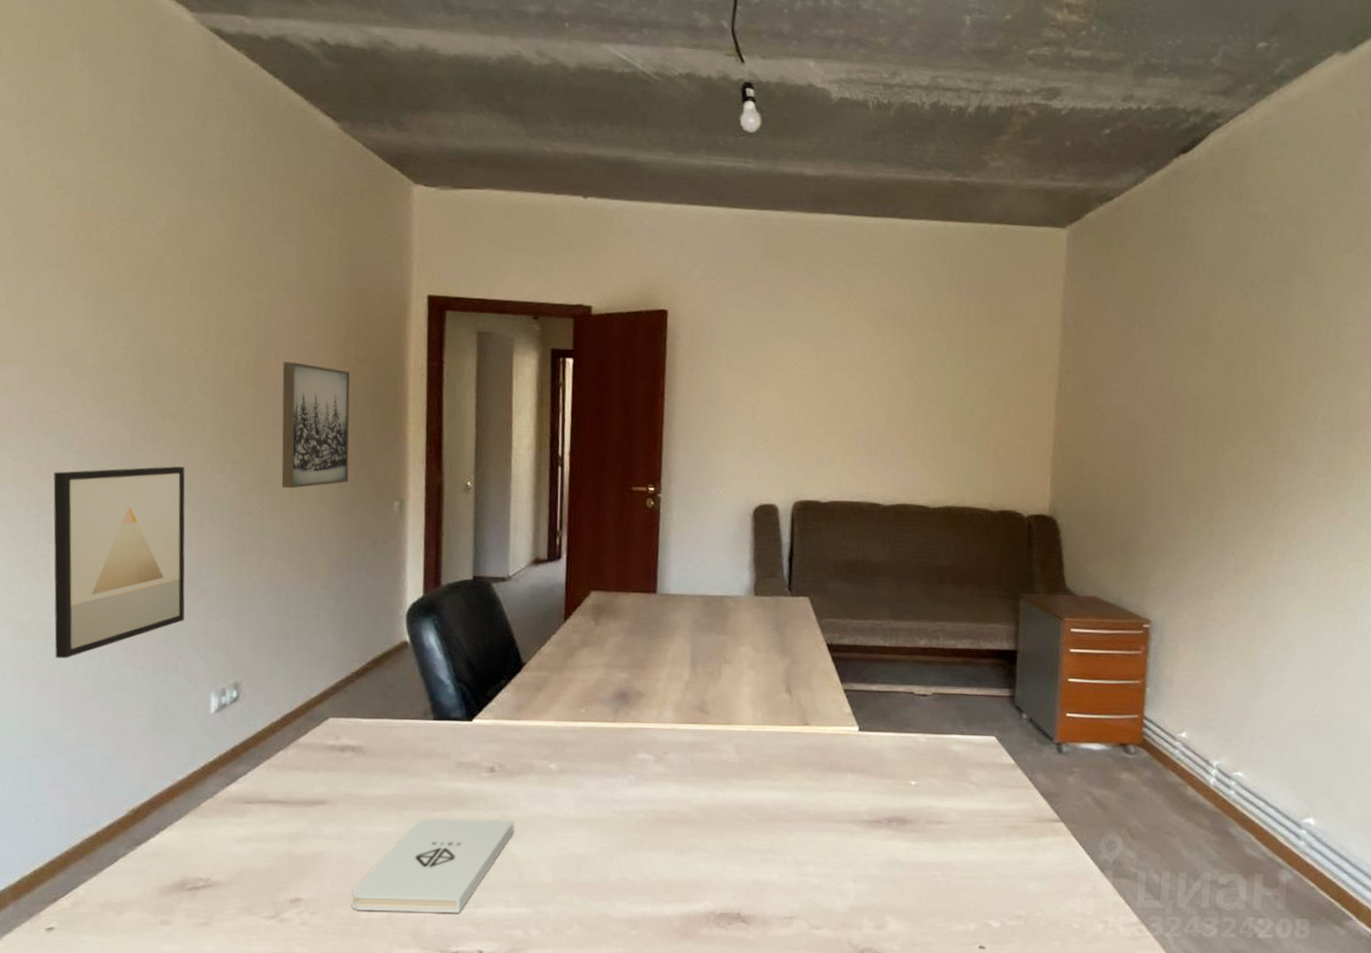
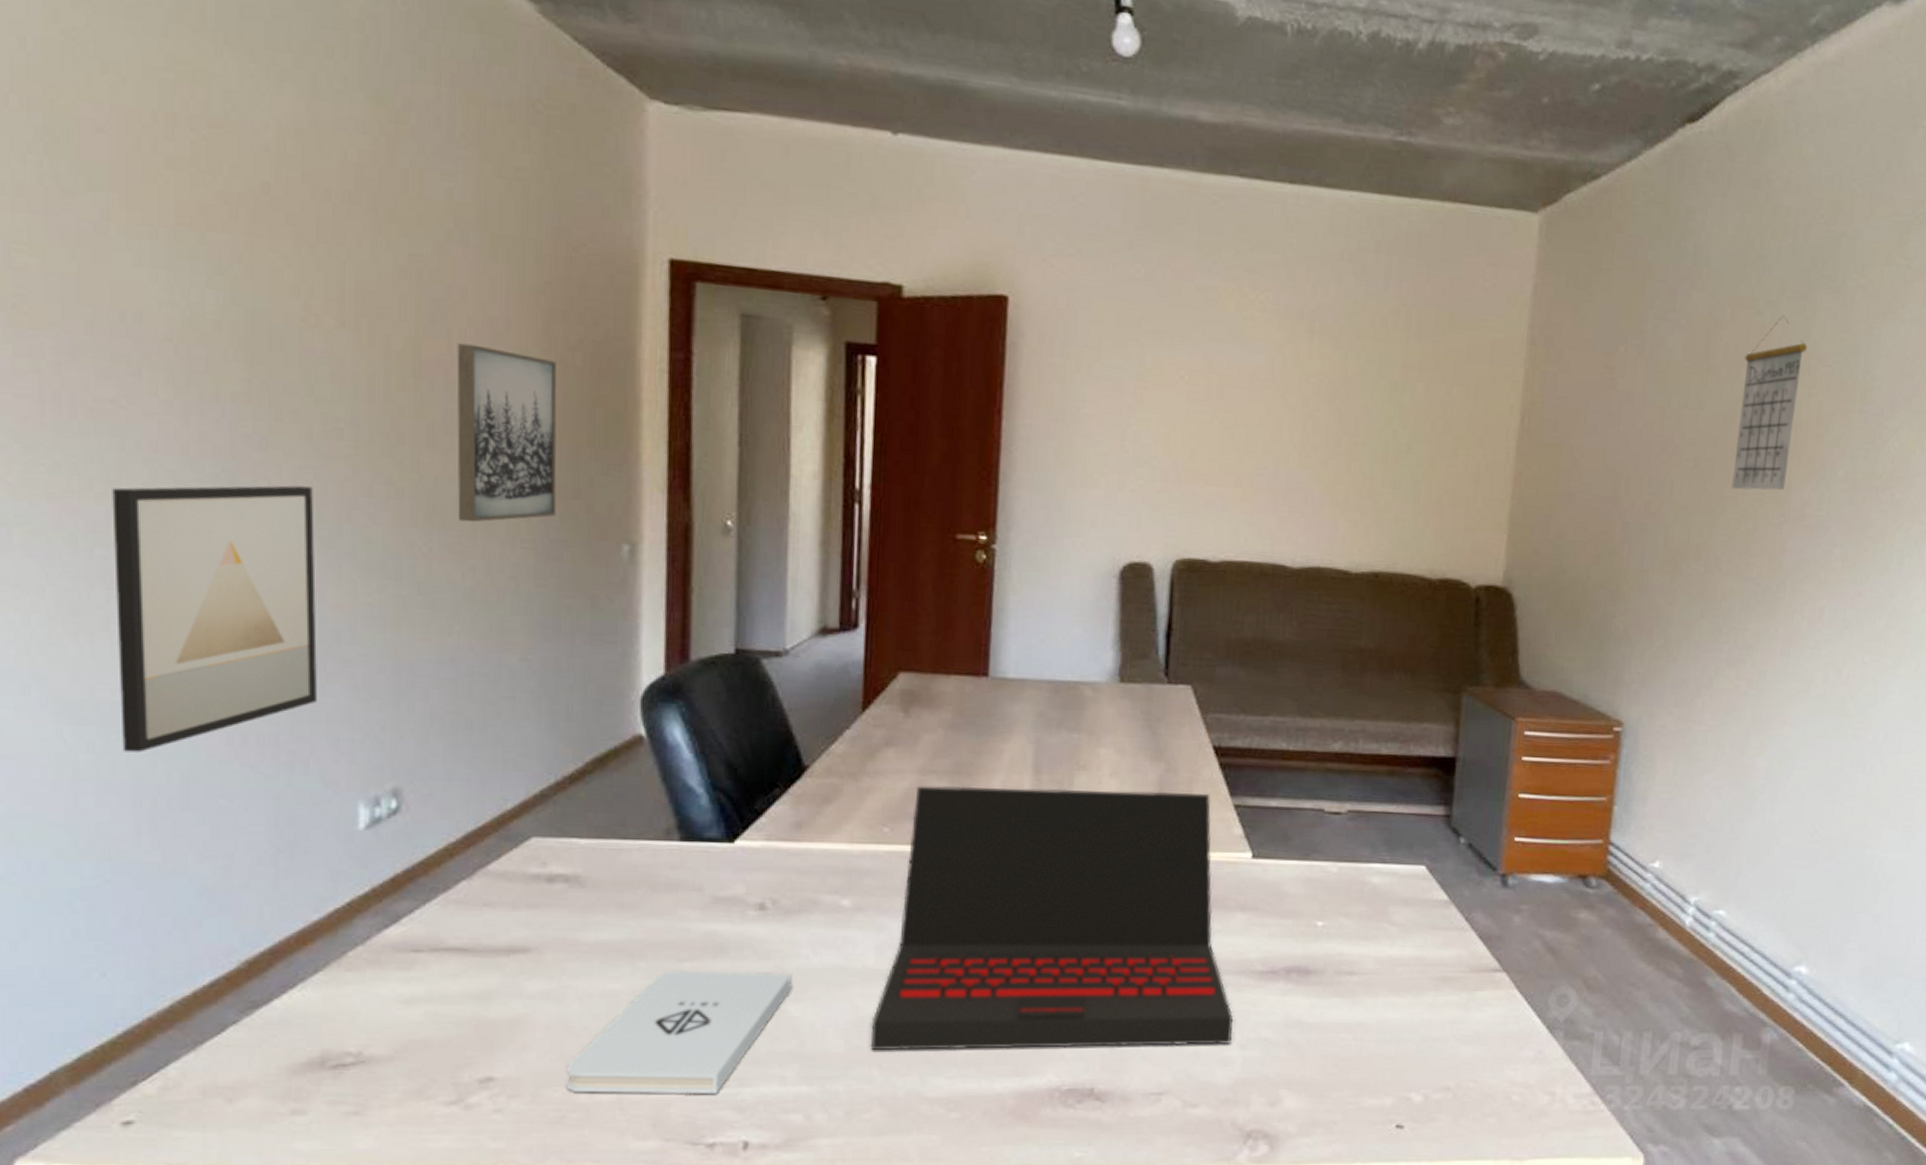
laptop: none [572,676,847,881] -> present [870,785,1233,1050]
calendar: none [1230,296,1287,434] -> present [1731,315,1808,491]

